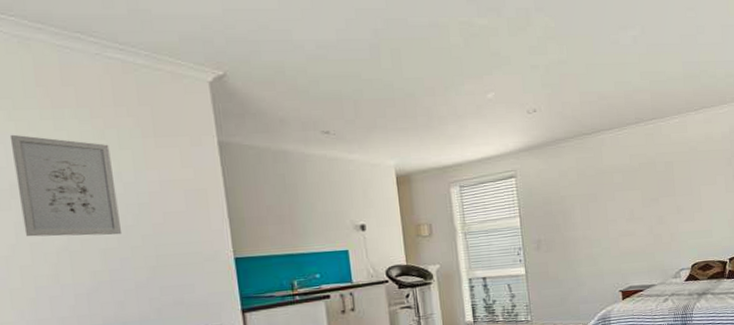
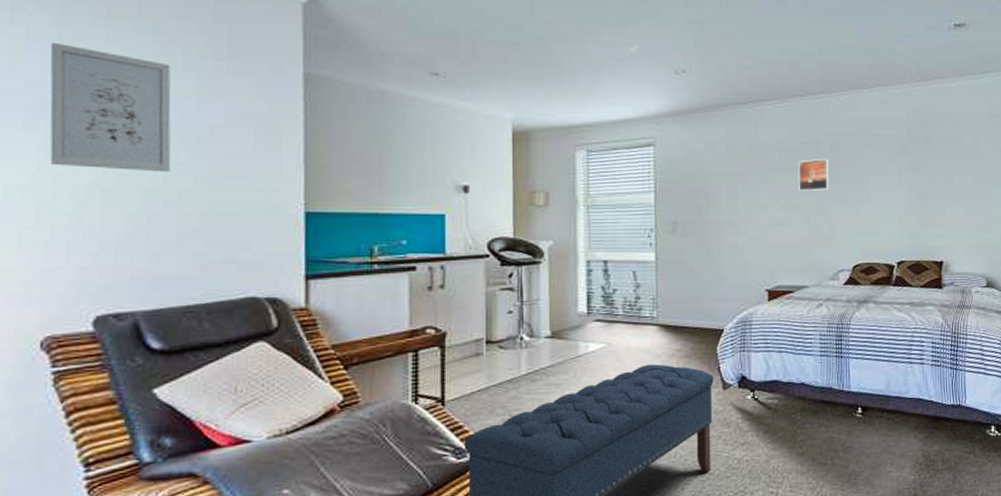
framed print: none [639,175,667,206] -> present [798,158,829,192]

